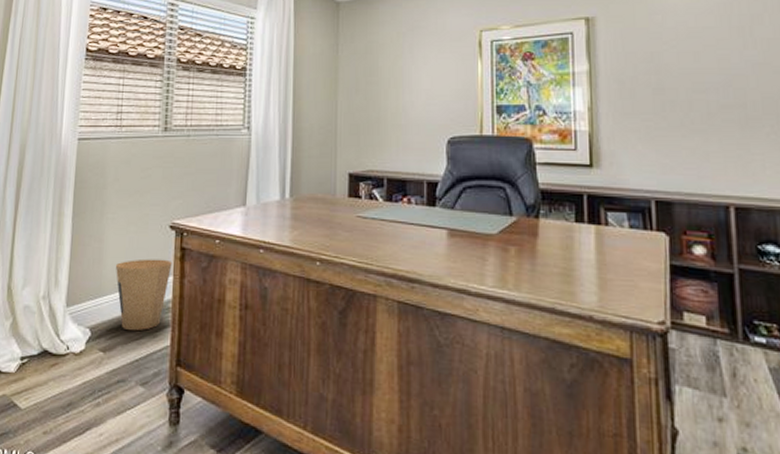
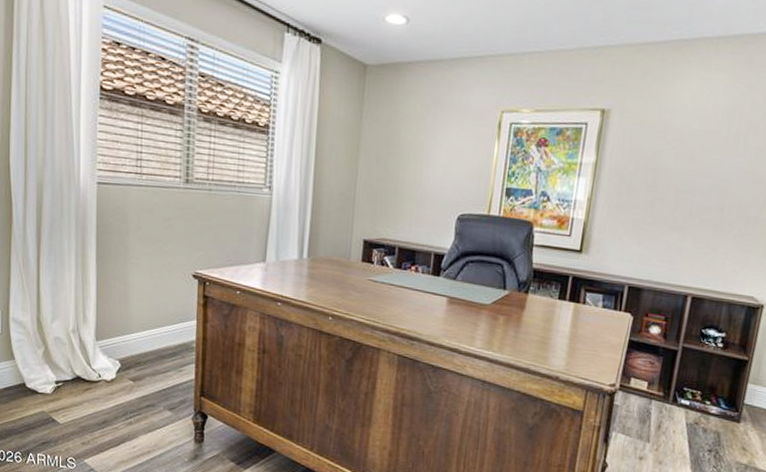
trash can: present [116,259,172,331] -> none [142,303,196,366]

